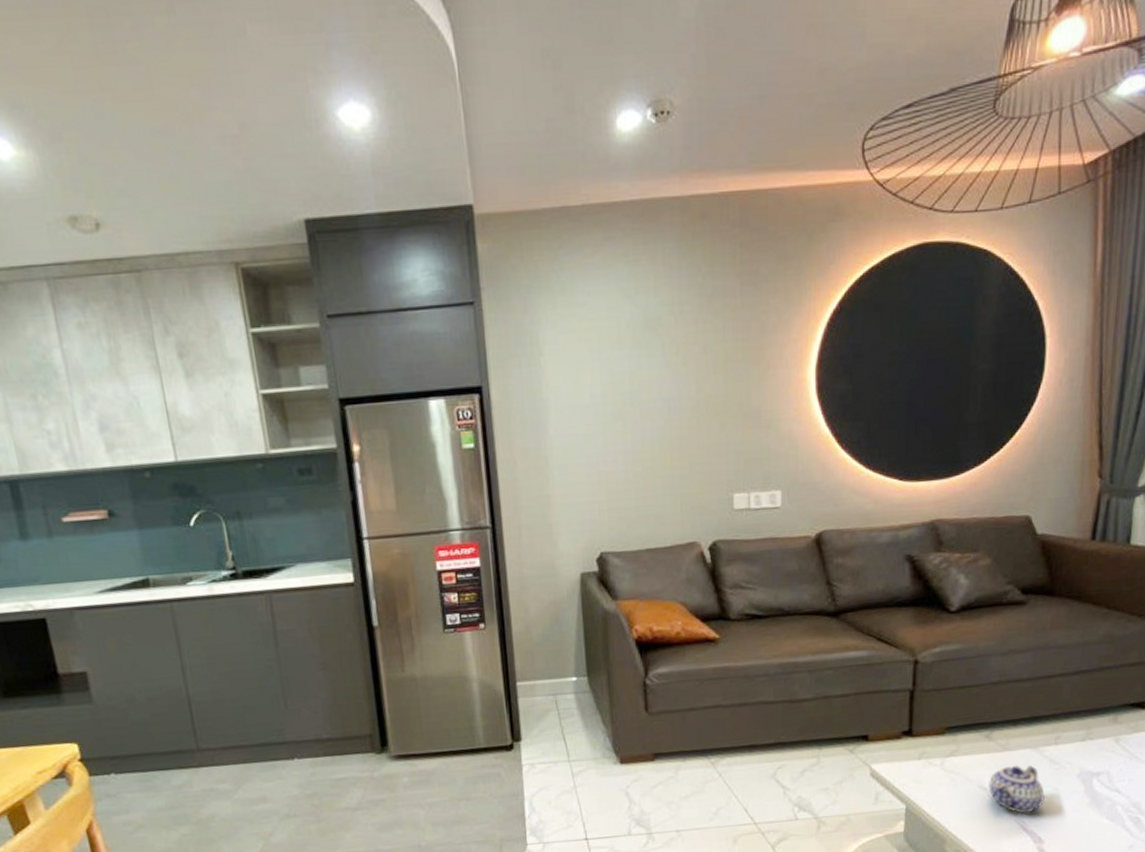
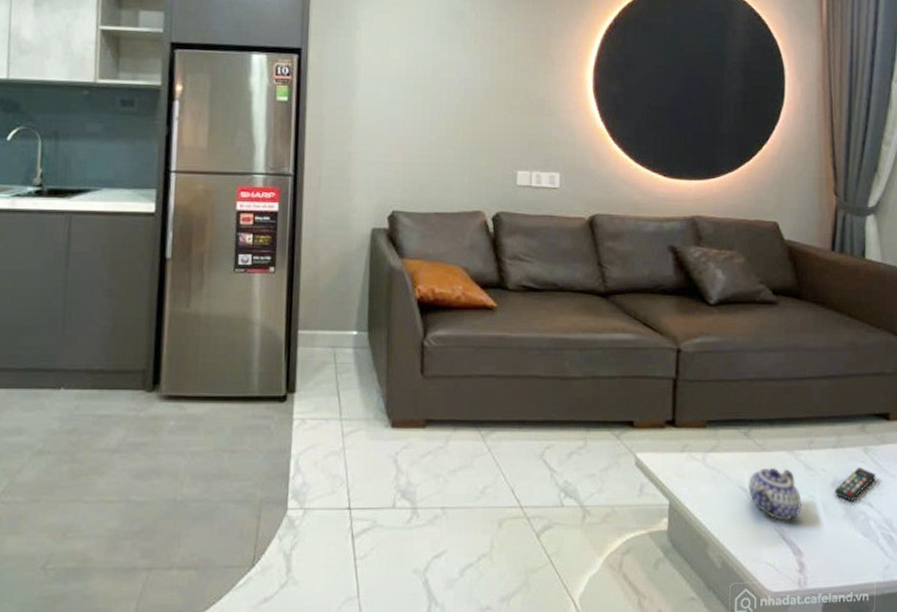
remote control: none [1080,757,1126,790] -> present [834,467,876,502]

